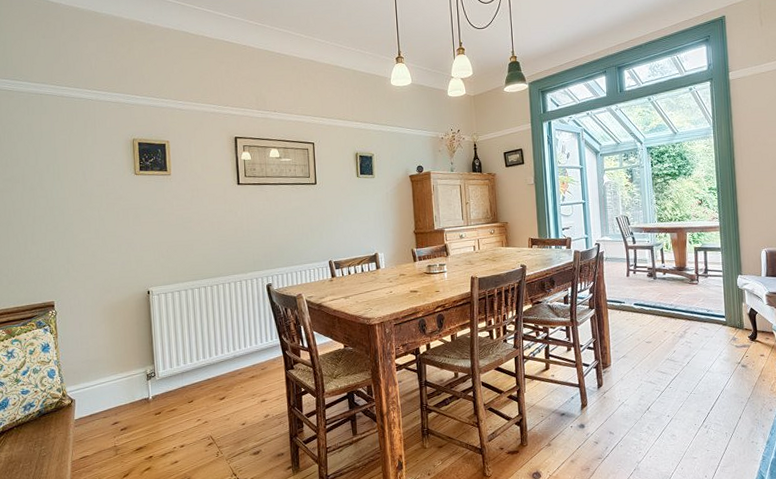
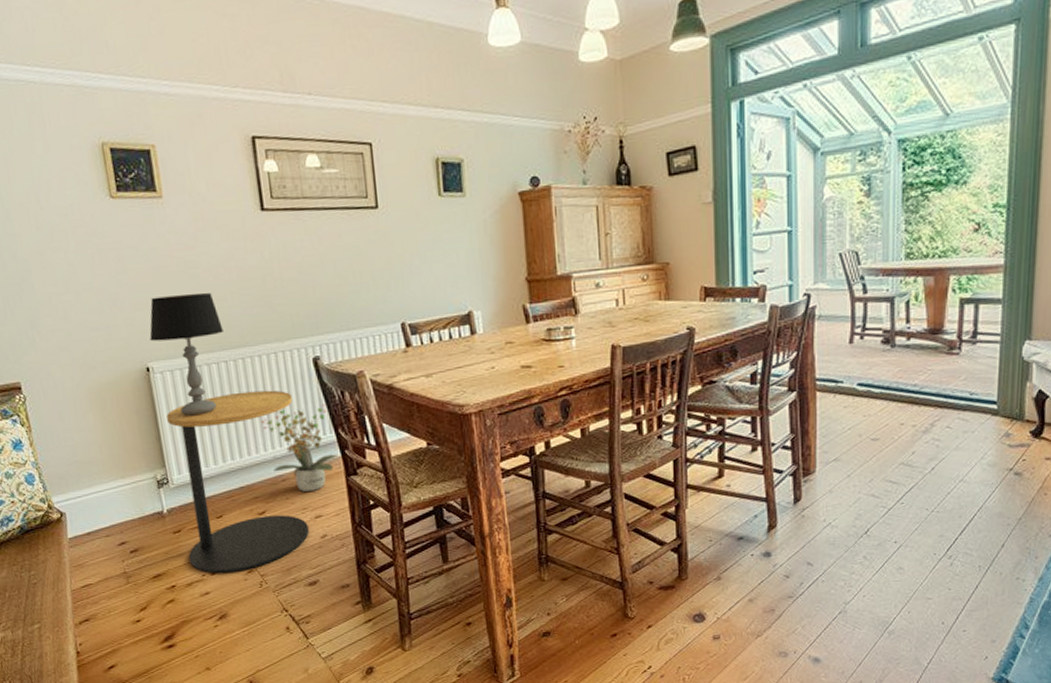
table lamp: none [152,239,206,326] -> present [149,293,225,416]
side table: none [159,307,256,446] -> present [166,390,309,573]
potted plant: none [227,317,281,382] -> present [261,404,339,492]

